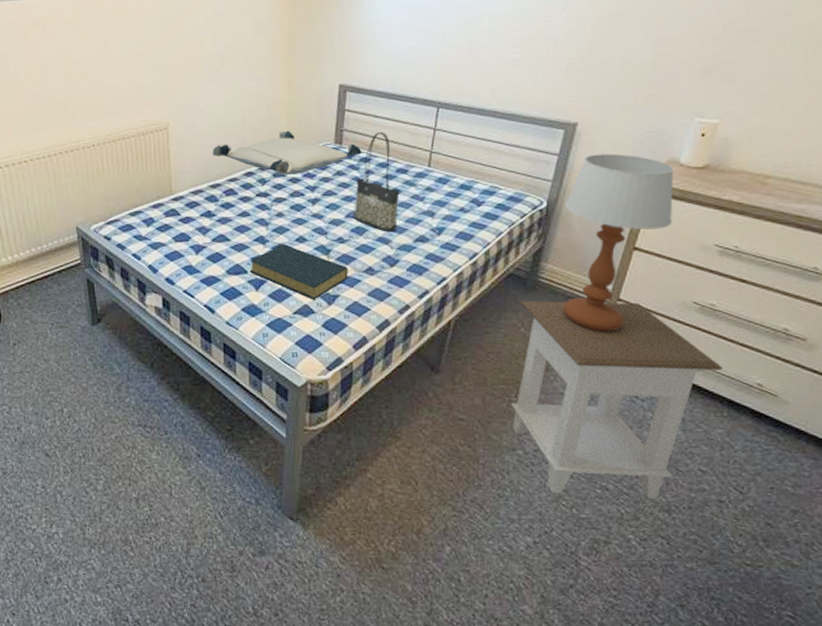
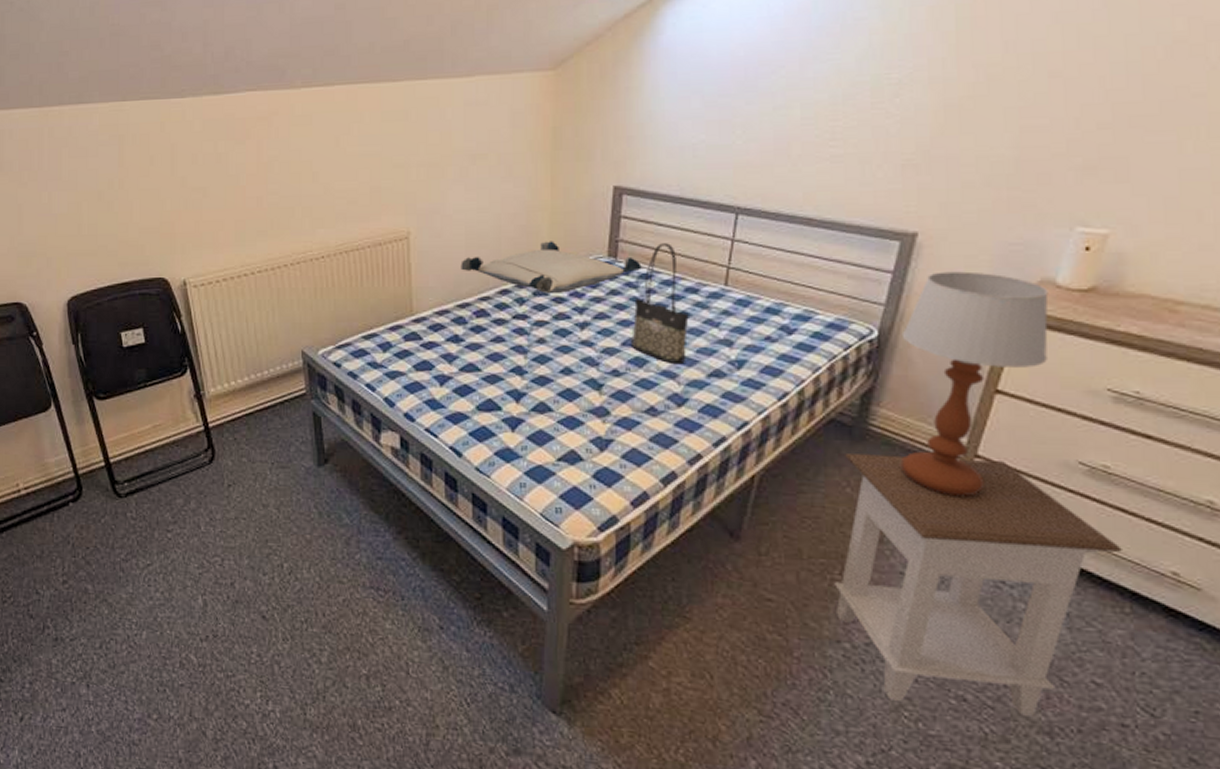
hardback book: present [249,244,348,301] -> none [503,376,625,445]

